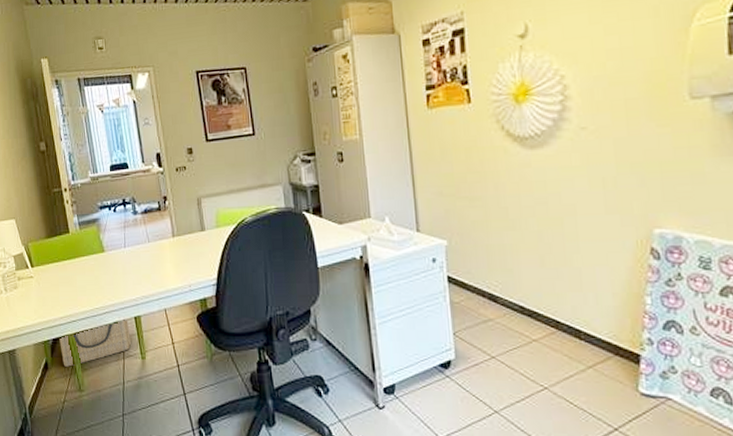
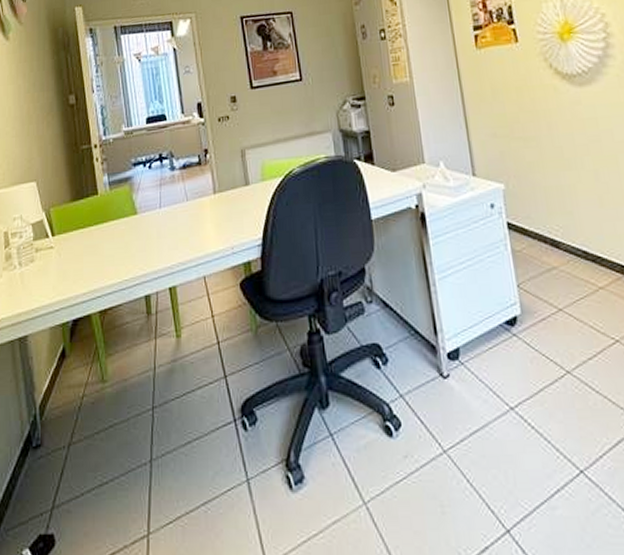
basket: present [58,320,131,367] -> none [79,291,164,353]

